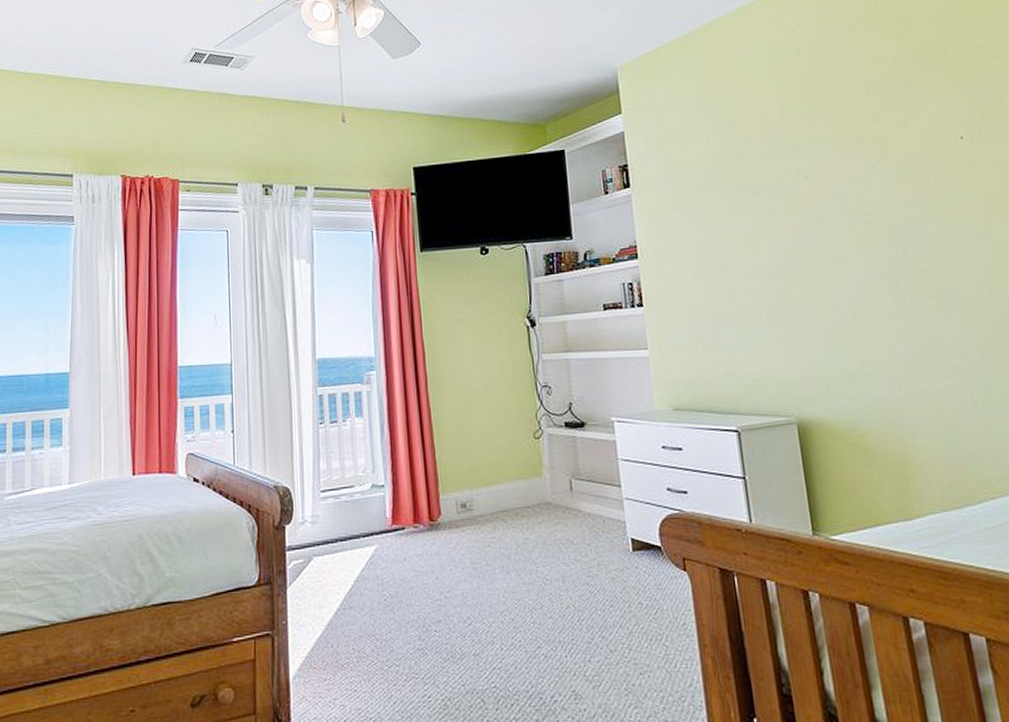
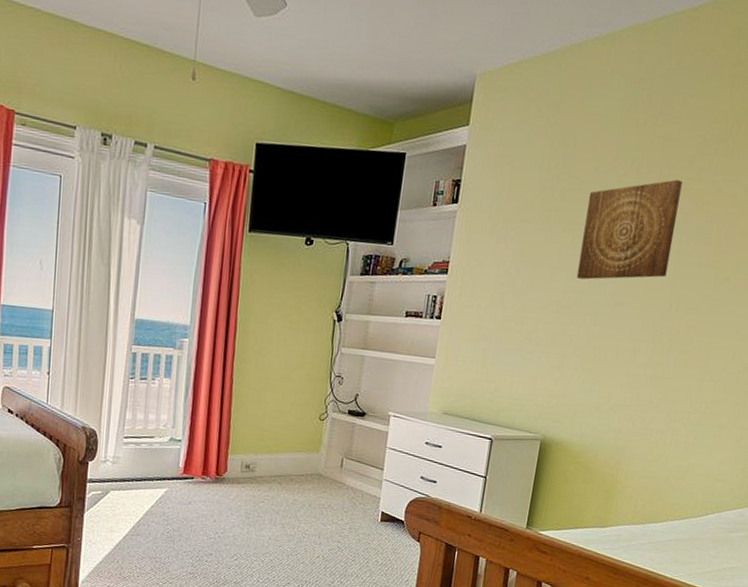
wall art: none [766,124,879,240] -> present [576,179,683,280]

